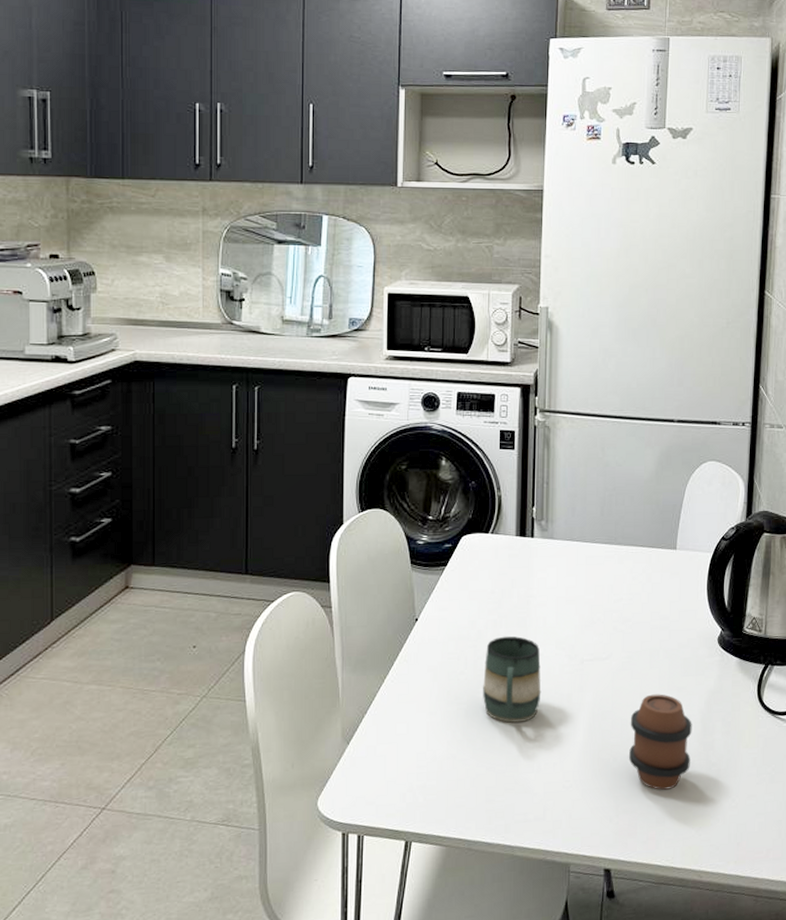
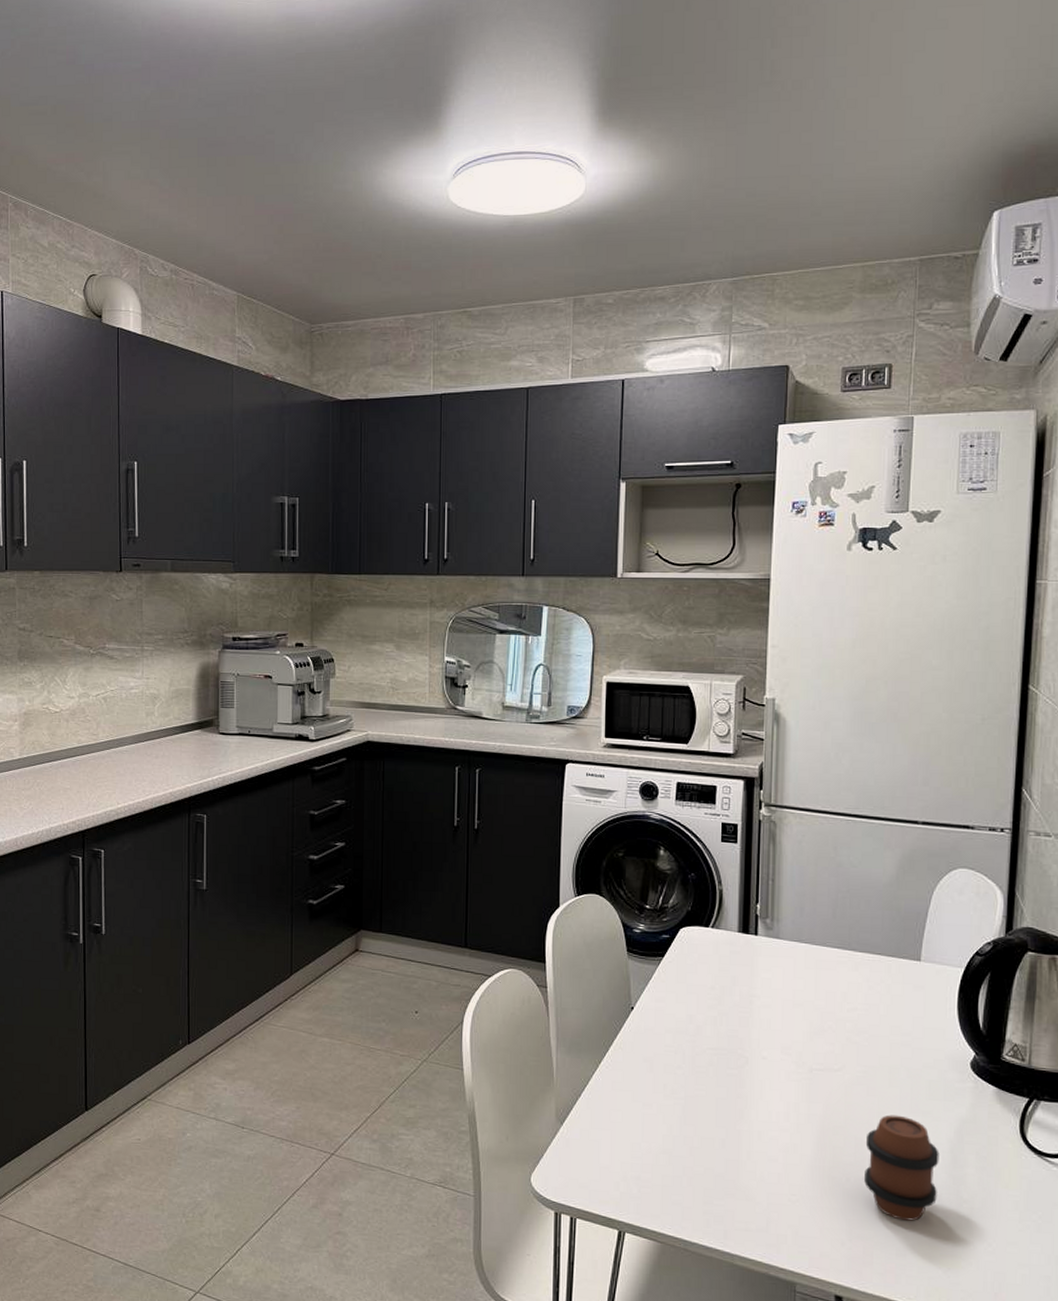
mug: present [483,636,541,723] -> none [701,1034,765,1126]

